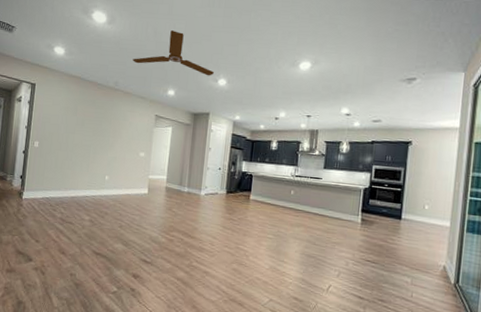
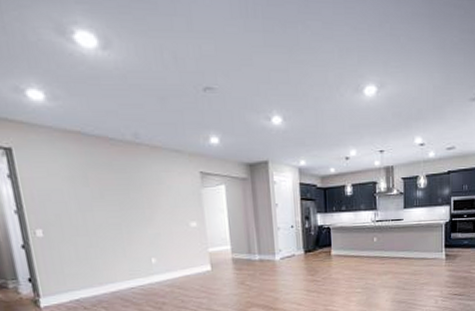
ceiling fan: present [132,30,215,76] -> none [151,54,266,114]

